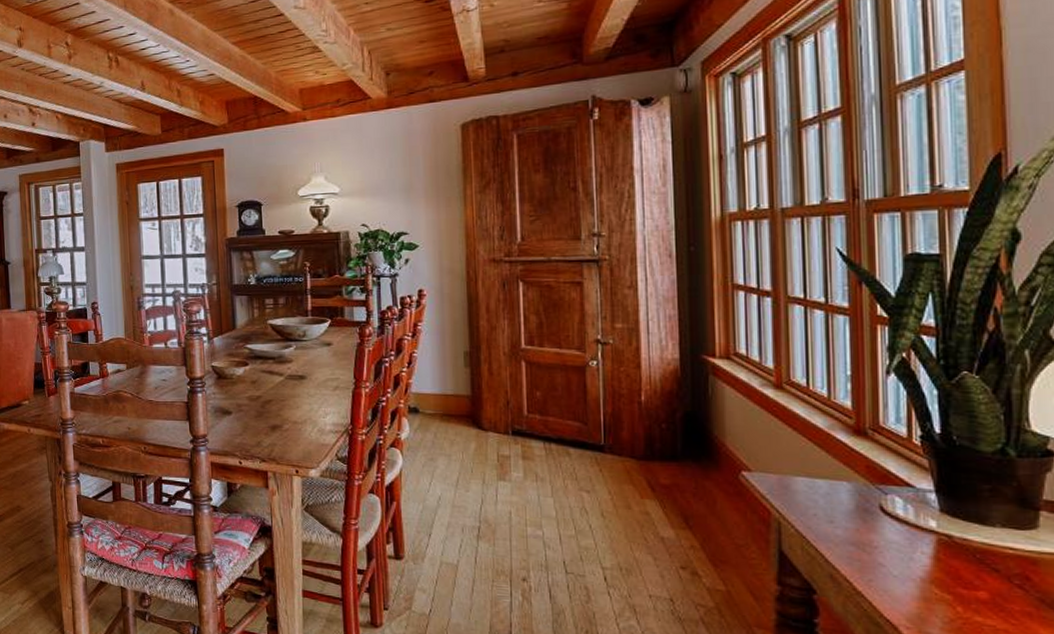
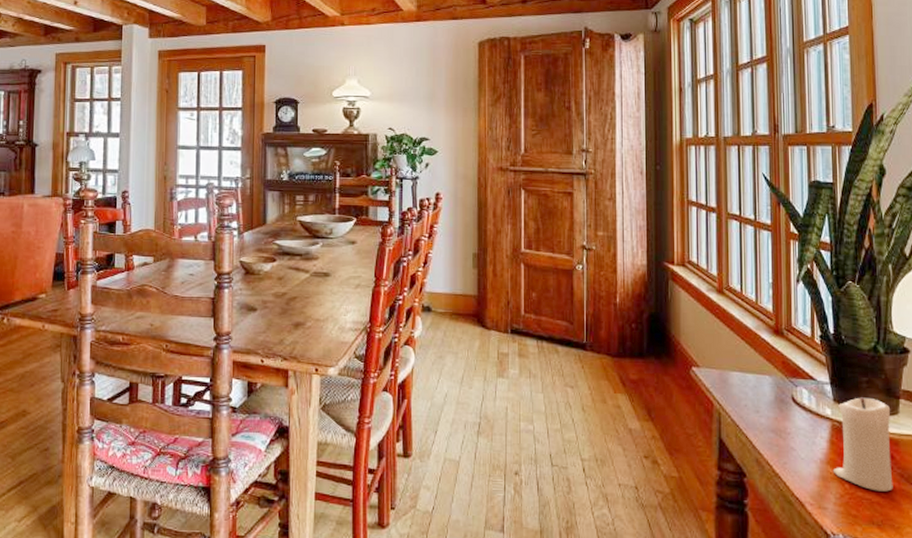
candle: none [938,508,1029,618] -> present [832,397,893,492]

